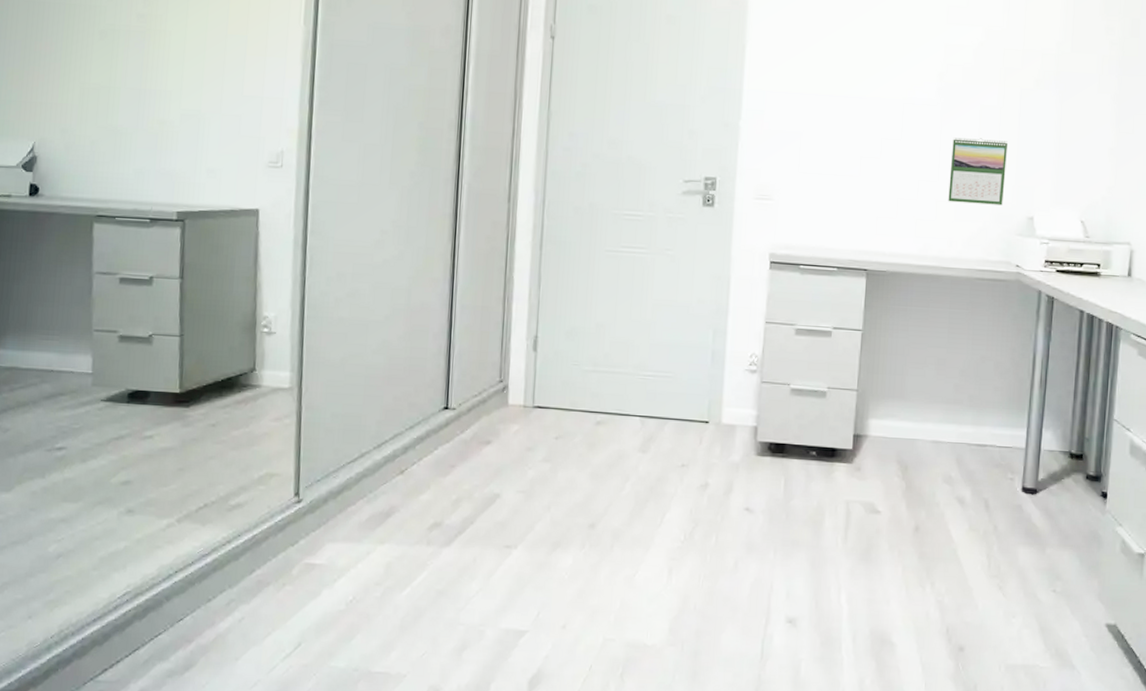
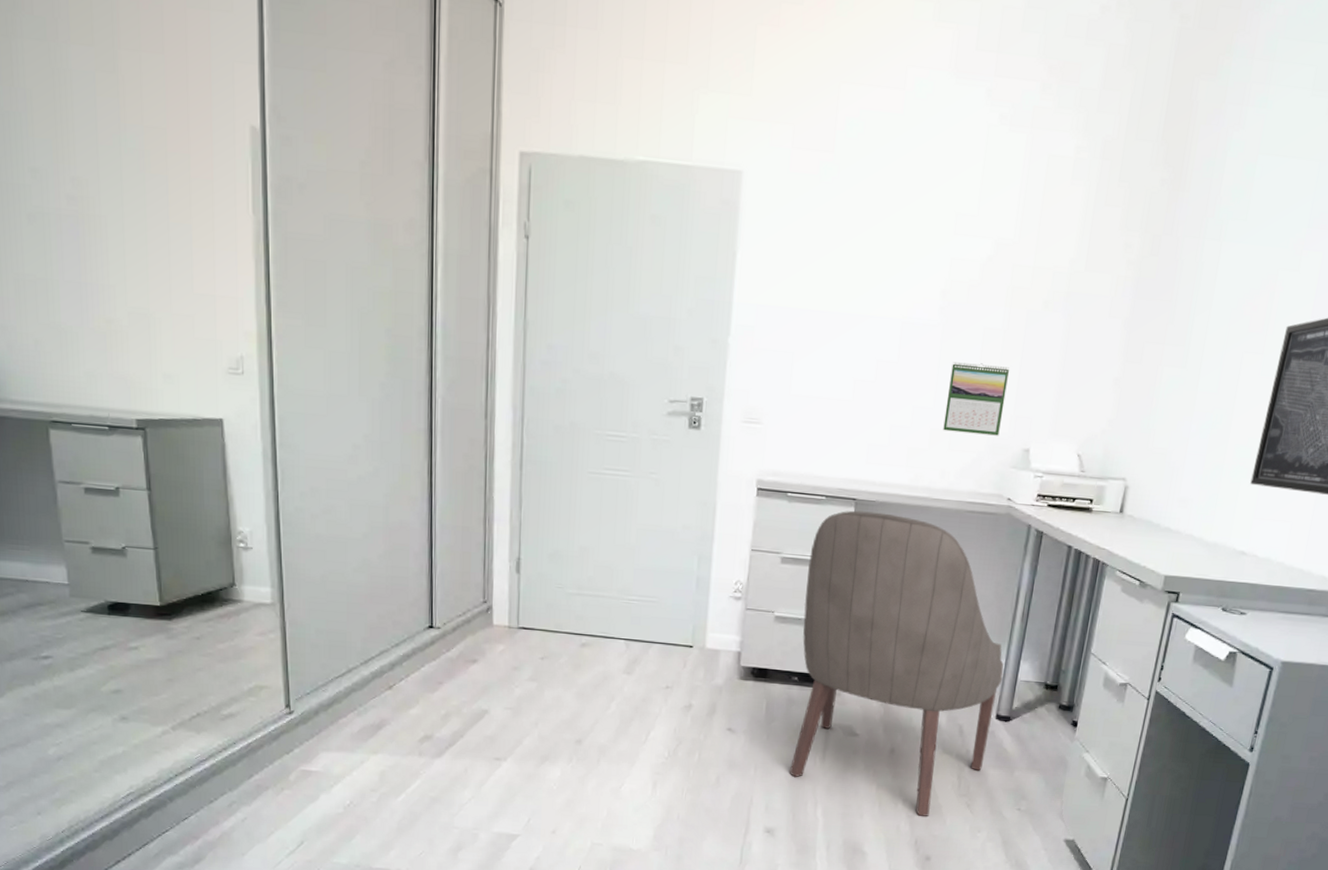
chair: none [811,280,1026,601] -> present [790,510,1004,816]

